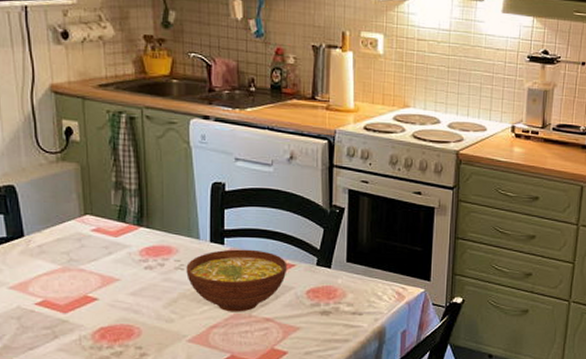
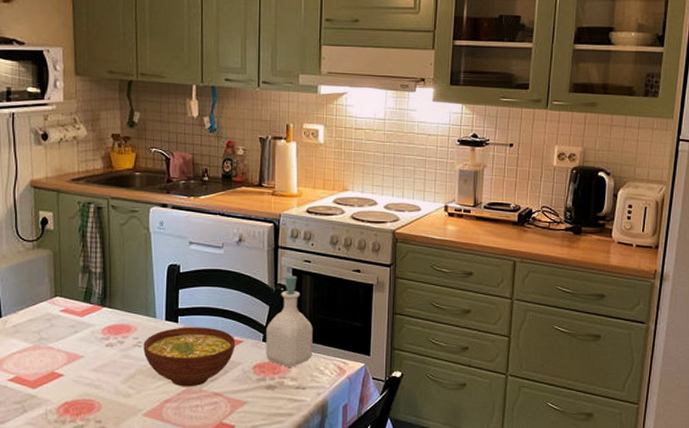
soap bottle: none [320,196,370,292] -> present [266,275,313,367]

